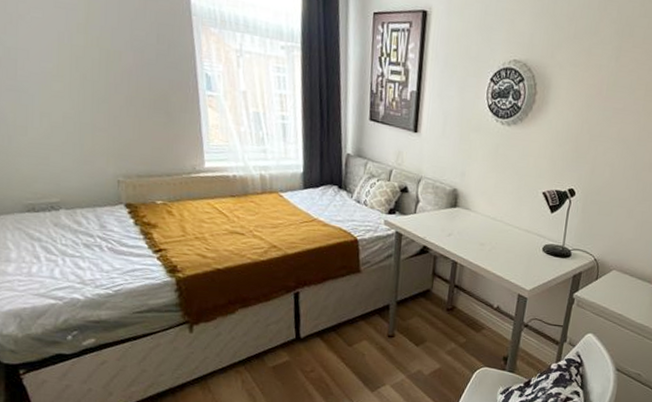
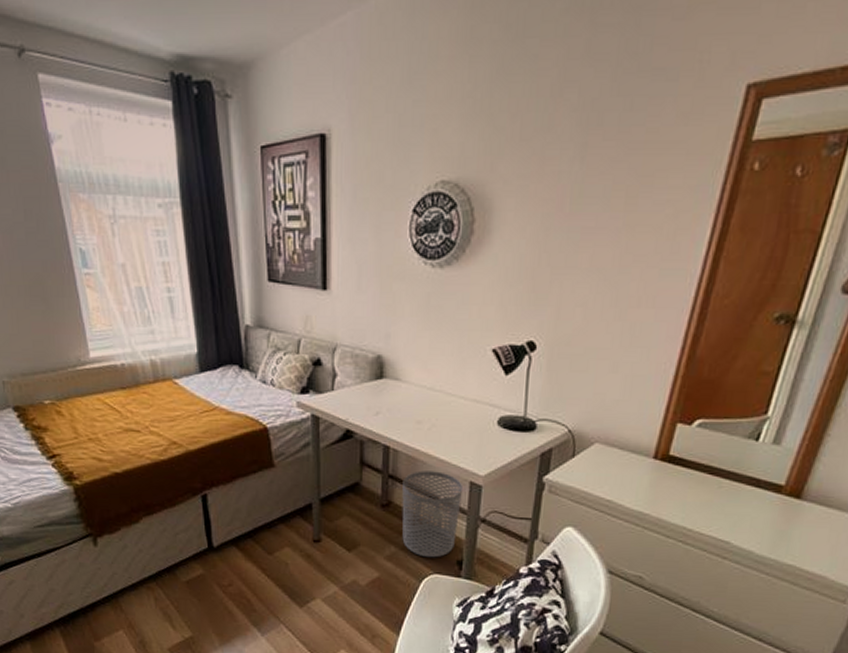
waste bin: none [461,283,512,354] -> present [402,470,462,558]

